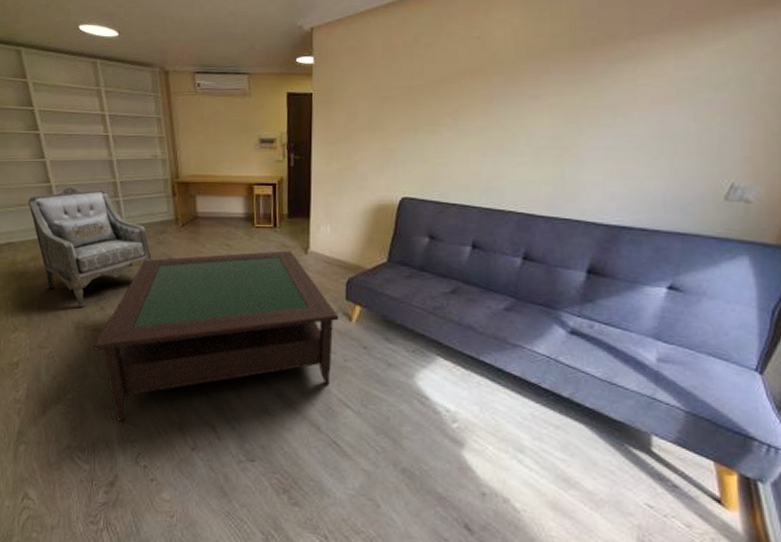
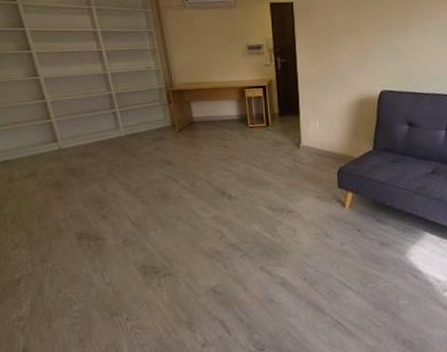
armchair: present [28,186,154,307] -> none [23,101,153,218]
coffee table: present [93,250,339,421] -> none [98,146,333,327]

